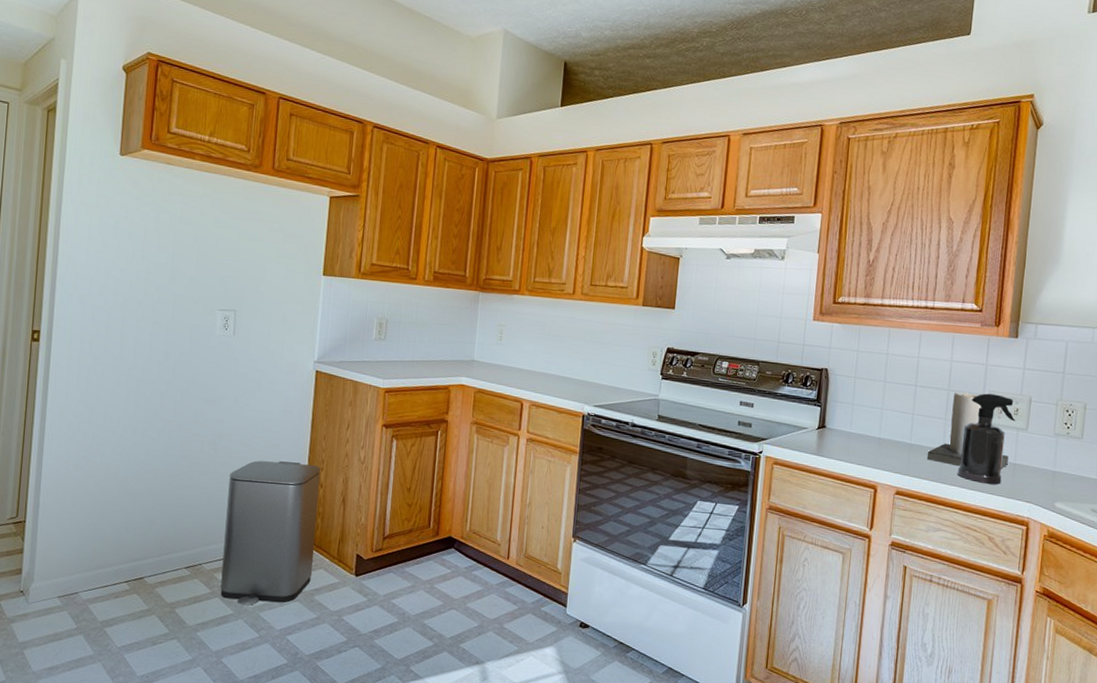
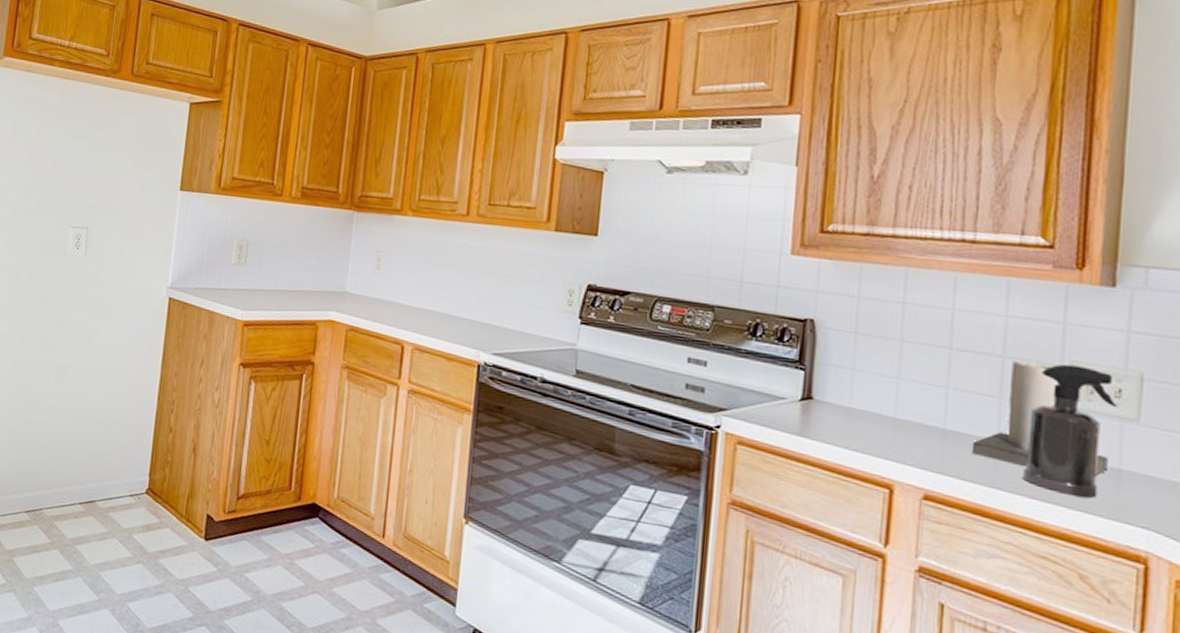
pedal bin: present [220,460,322,606] -> none [60,396,171,563]

